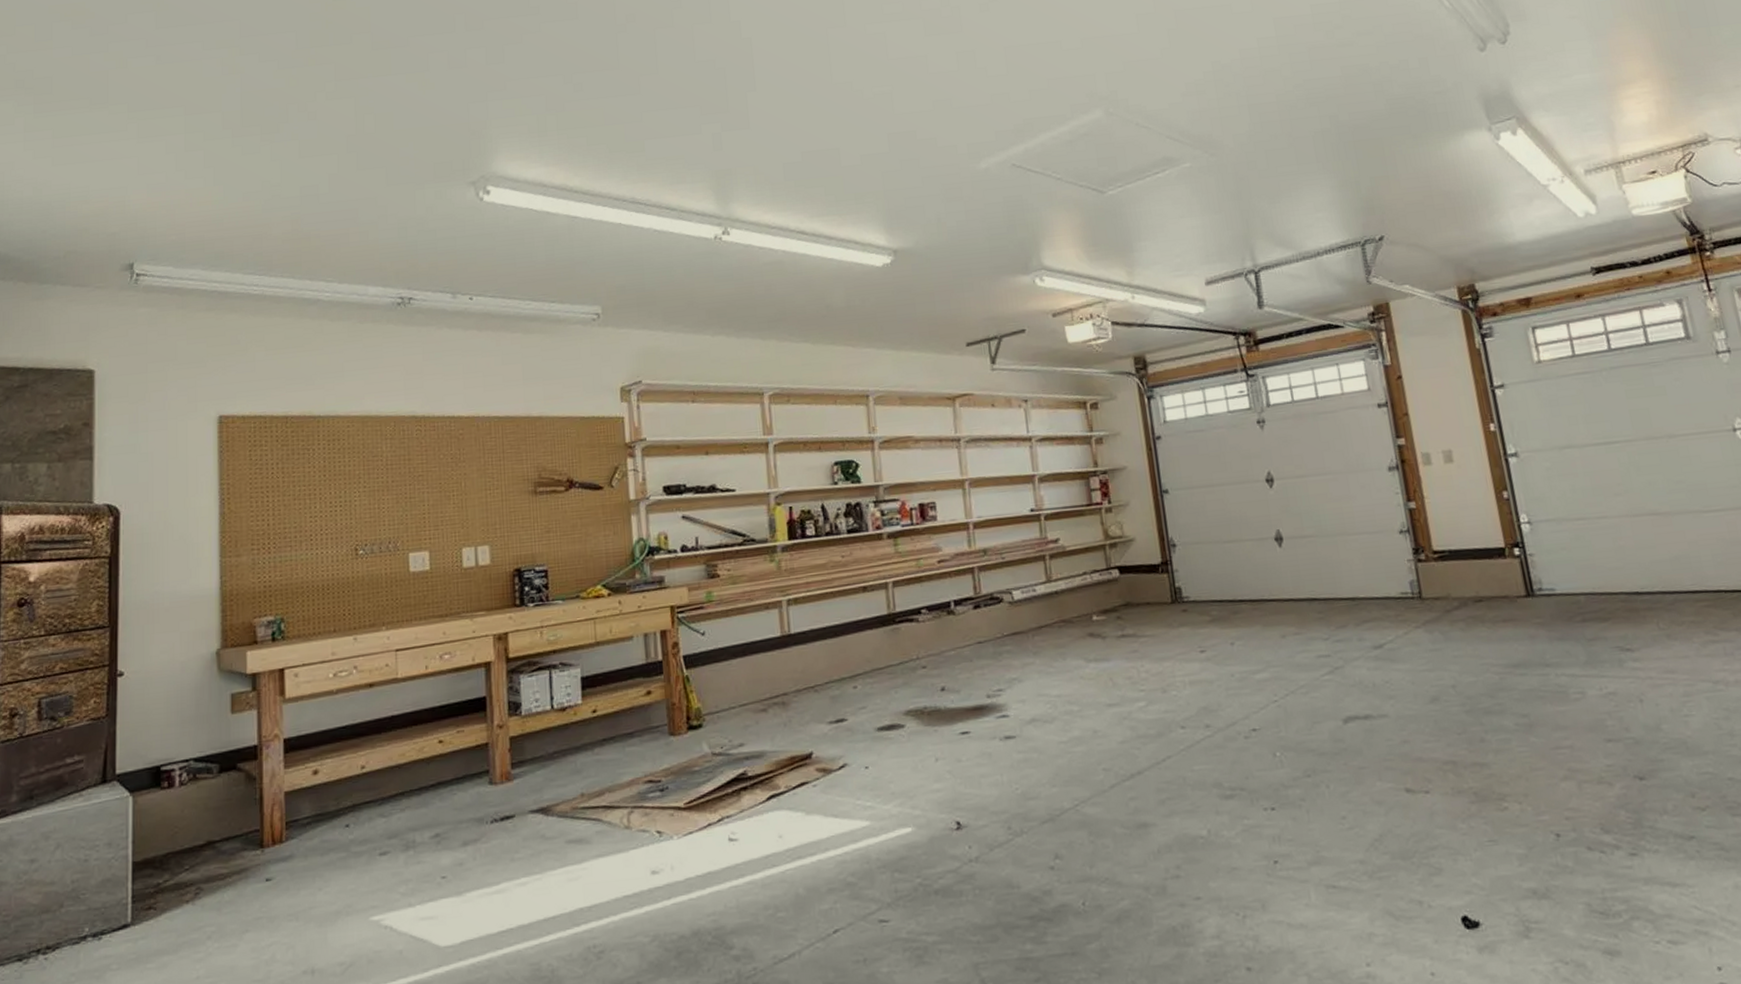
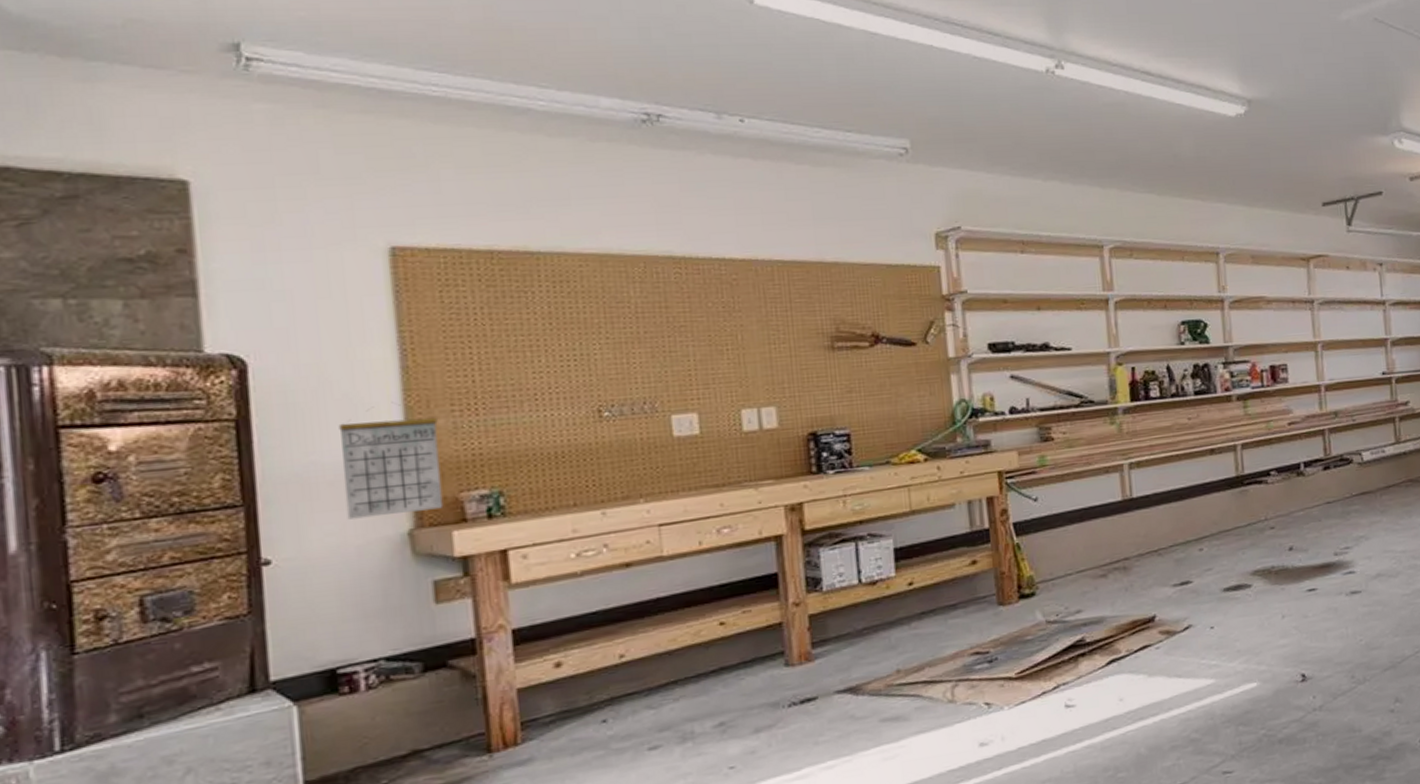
calendar: none [175,542,242,640] -> present [338,402,444,520]

